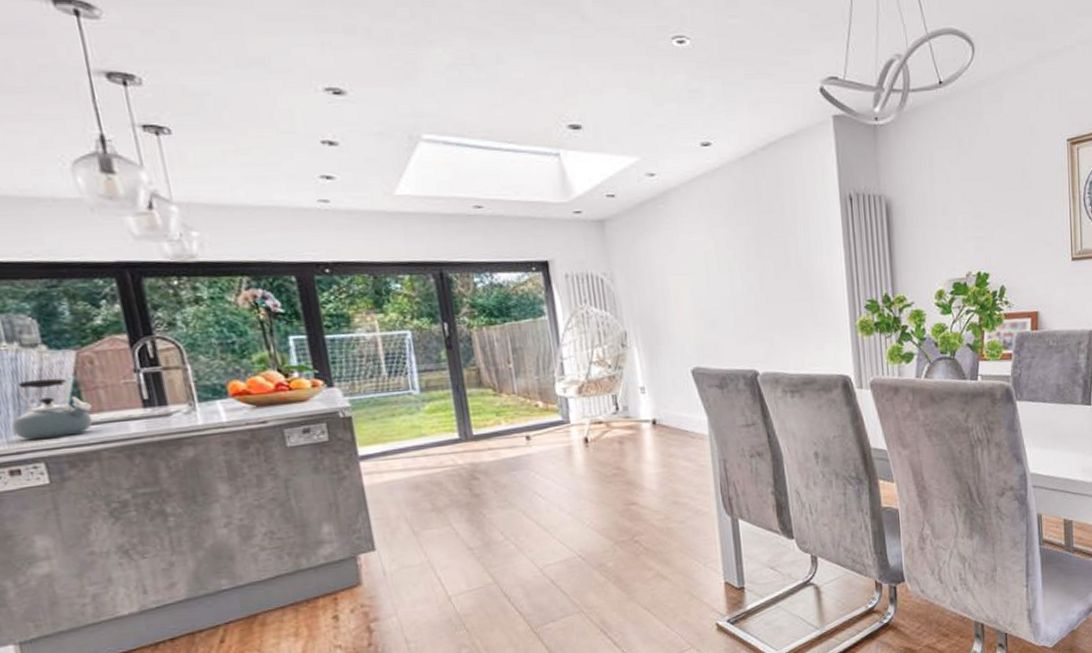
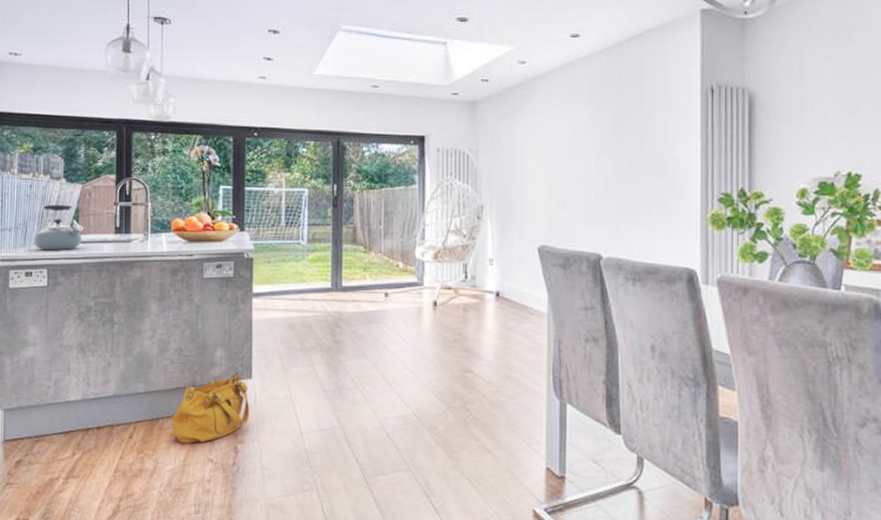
handbag: none [275,546,381,635] -> present [171,372,250,443]

